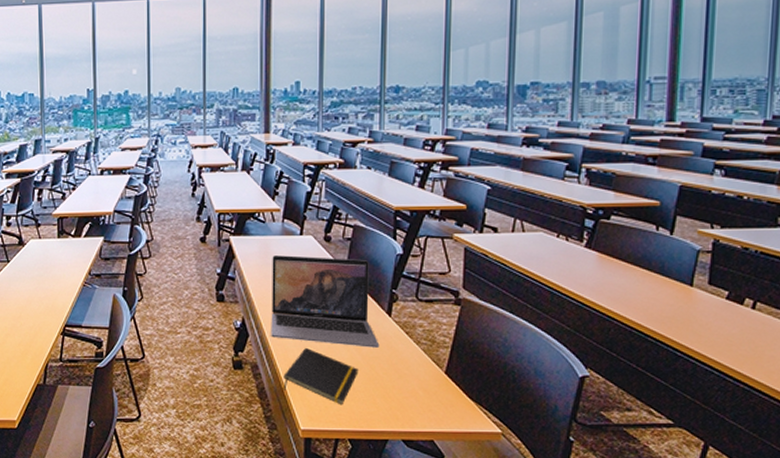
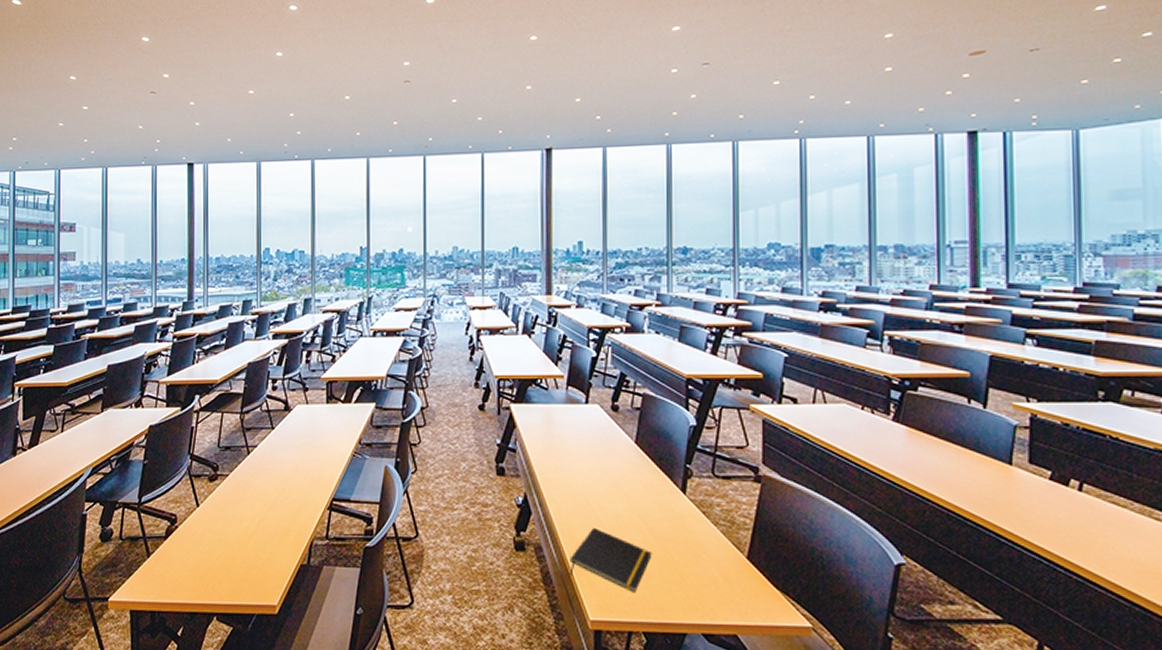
laptop: present [271,255,380,348] -> none [555,426,674,529]

